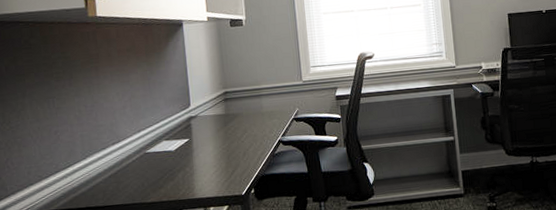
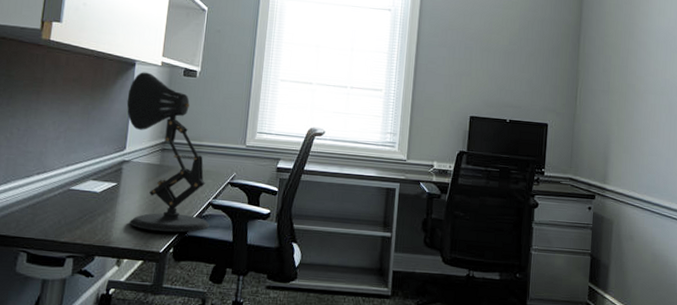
desk lamp: none [181,29,284,177] -> present [126,72,210,233]

